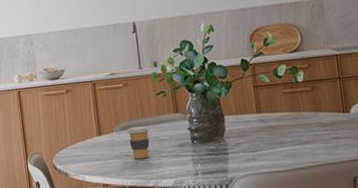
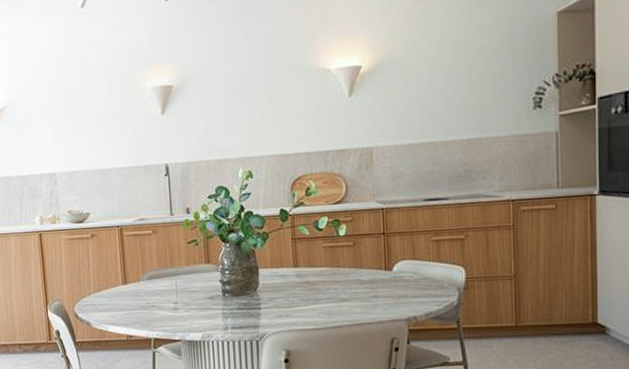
coffee cup: present [127,126,150,160] -> none [154,276,178,311]

